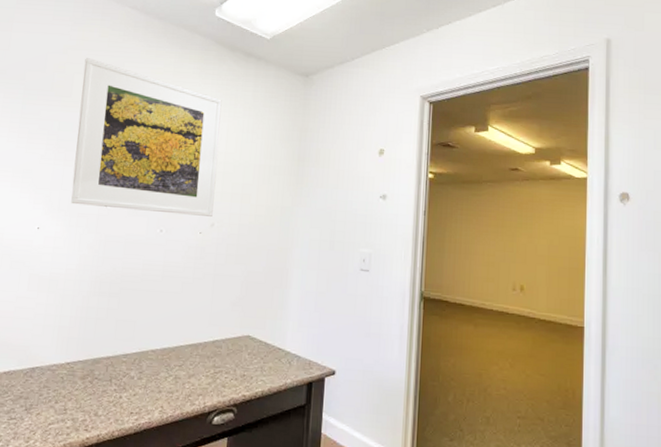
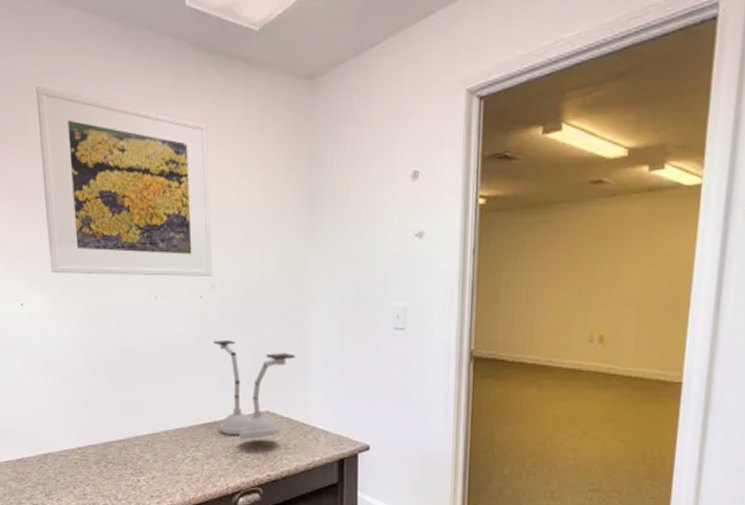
desk lamp: none [203,270,277,361] -> present [213,340,295,440]

